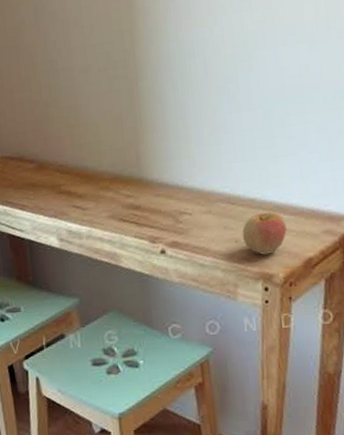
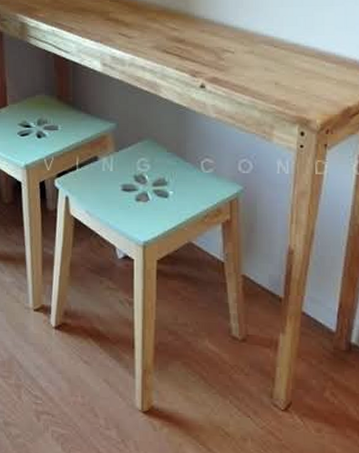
apple: present [242,212,287,255] -> none [282,58,327,99]

